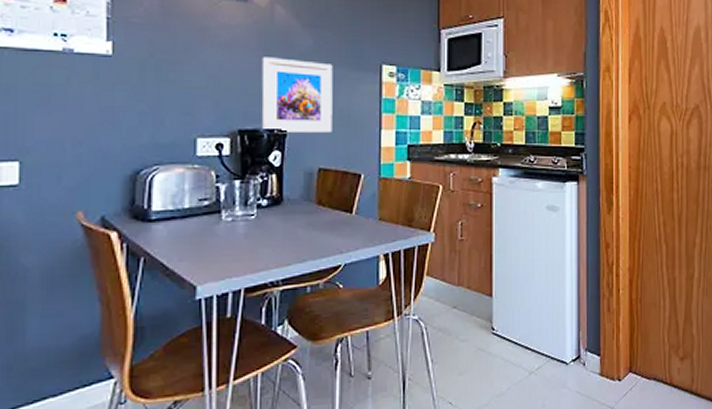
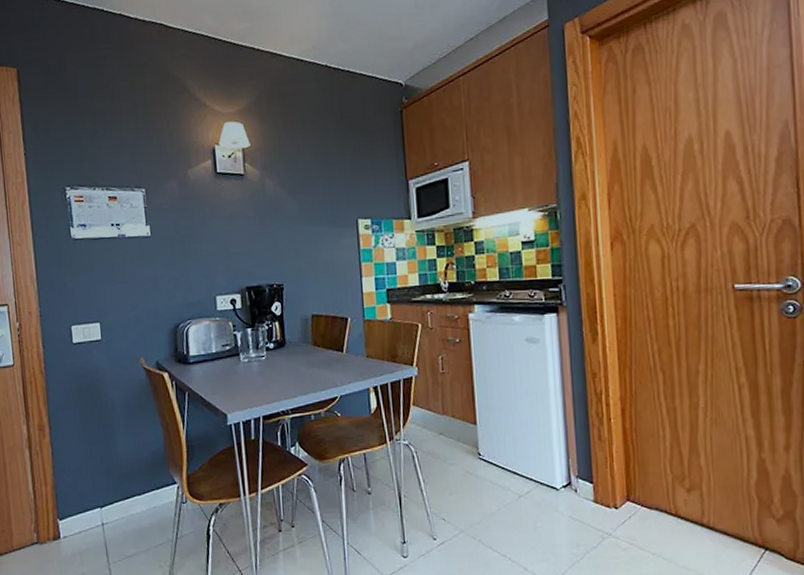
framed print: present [261,57,333,134] -> none [258,223,321,288]

